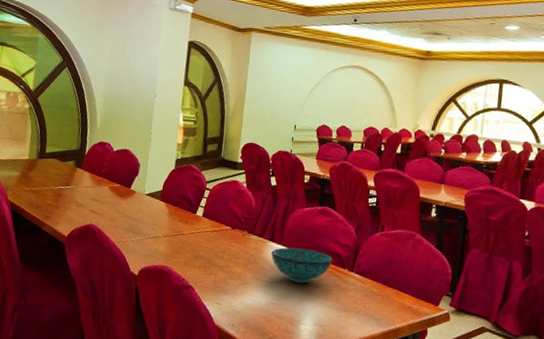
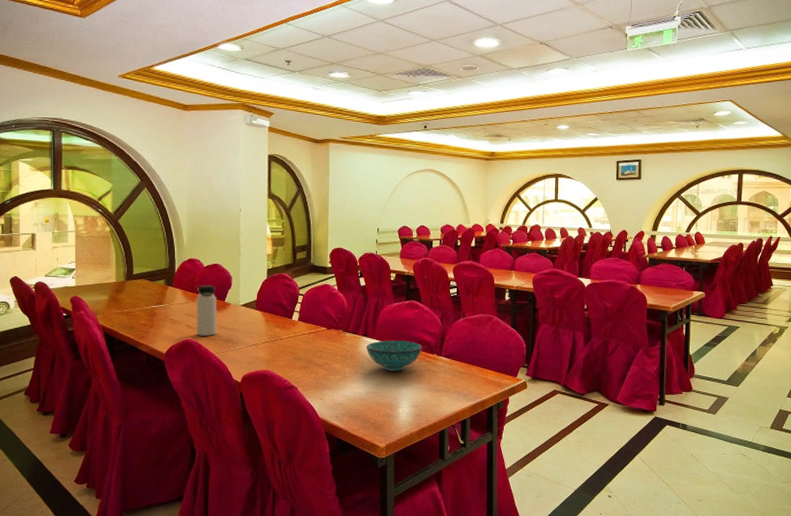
water bottle: none [99,169,123,223] -> present [196,285,217,336]

